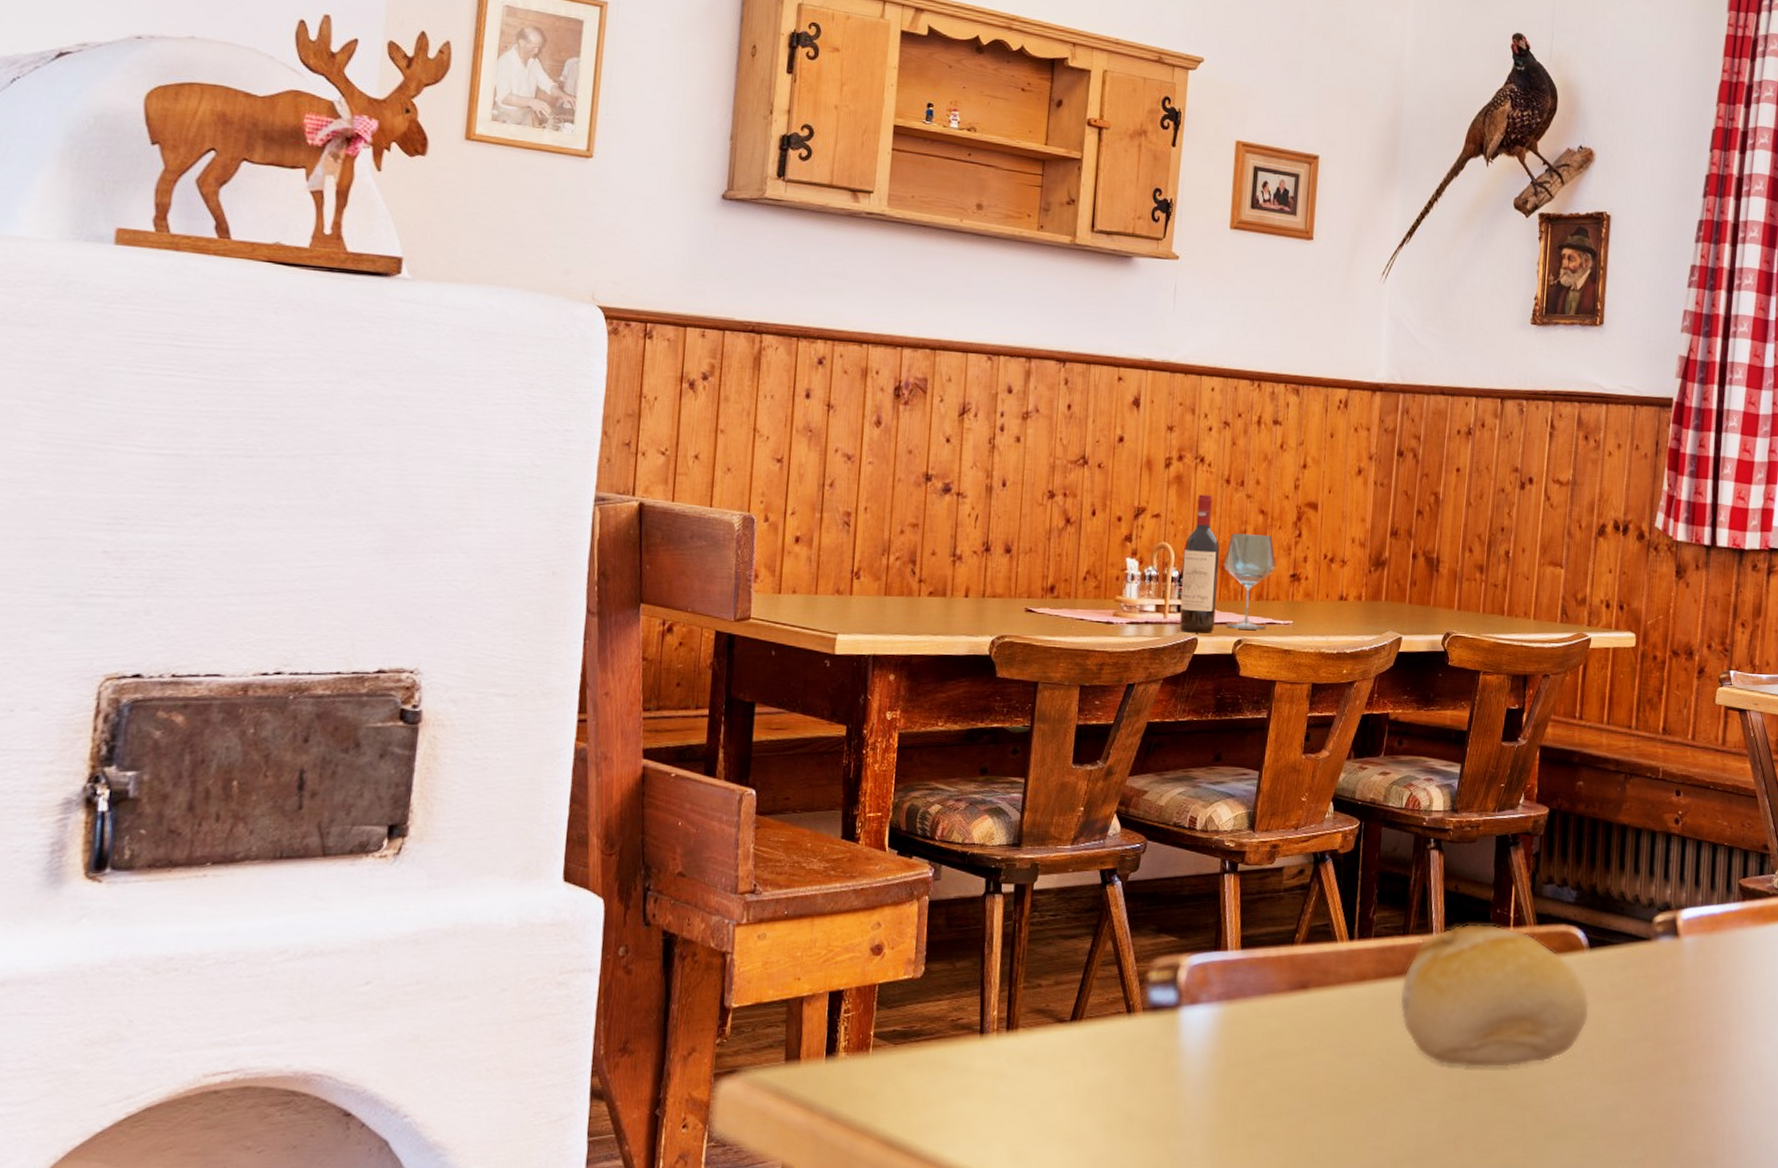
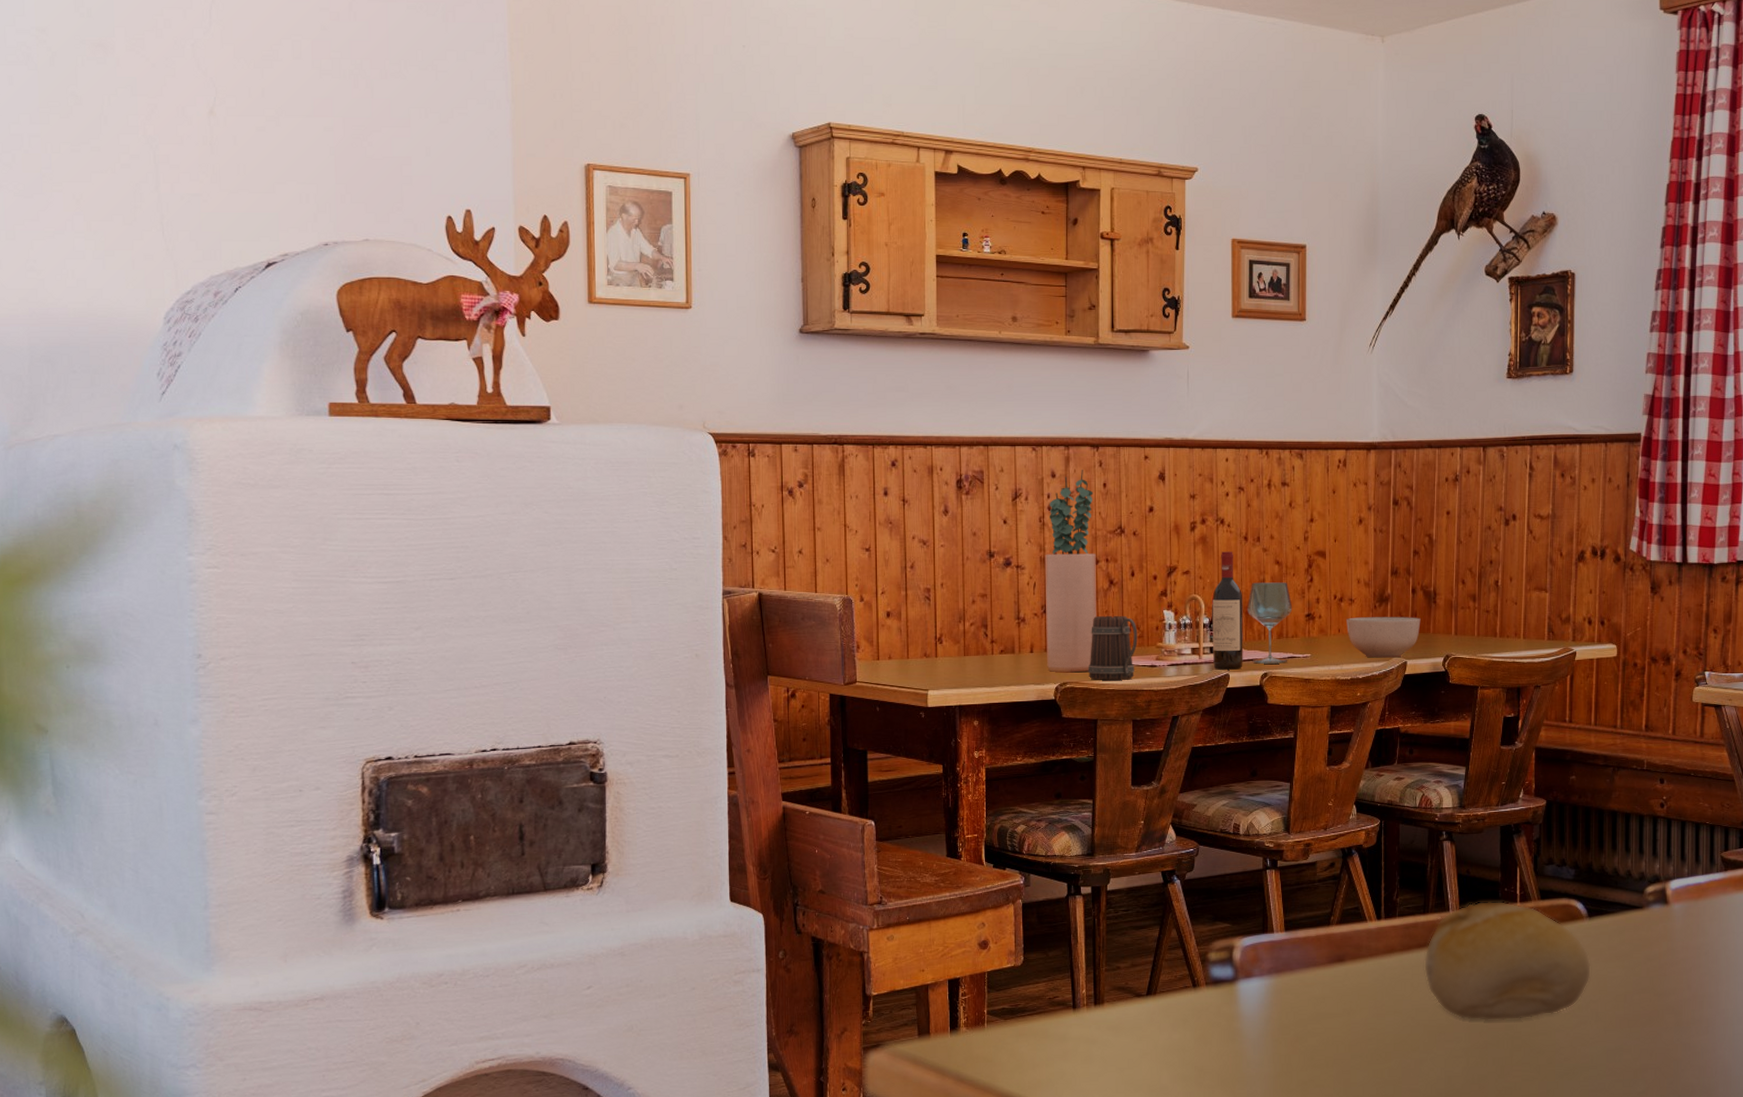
vase: none [982,387,1055,624] -> present [1044,470,1096,672]
beer mug: none [1031,559,1094,637] -> present [1088,615,1138,680]
bowl: none [1335,581,1421,632] -> present [1345,617,1421,658]

